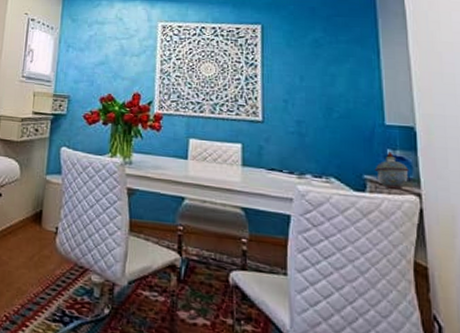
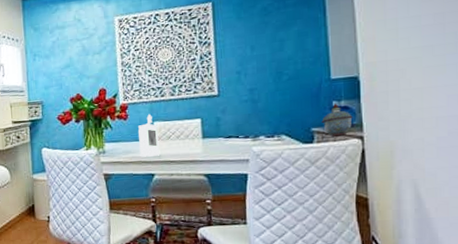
tissue box: none [171,129,194,177] -> present [138,114,160,157]

